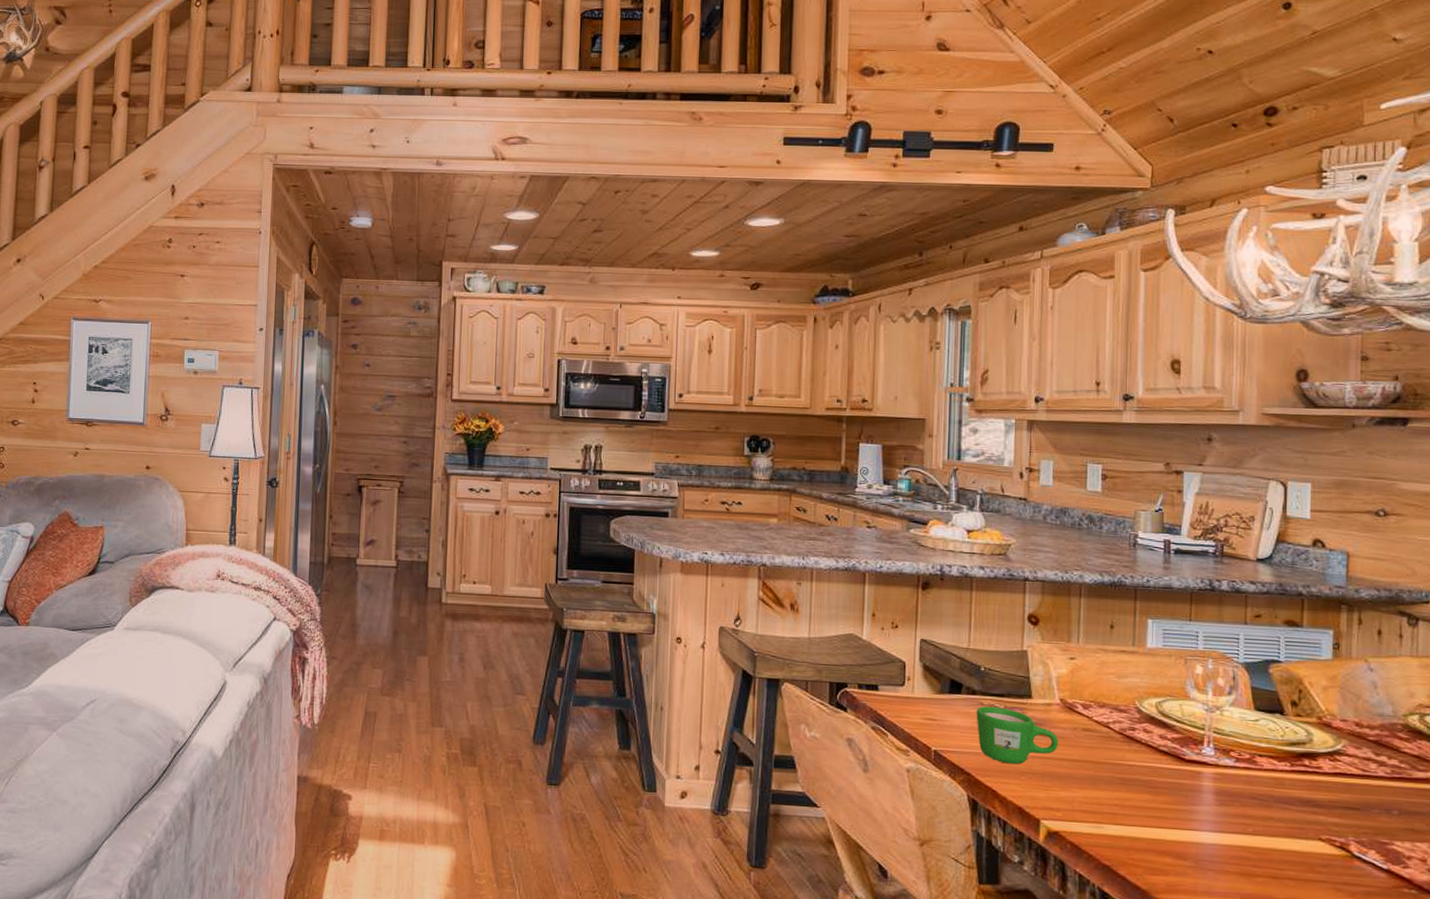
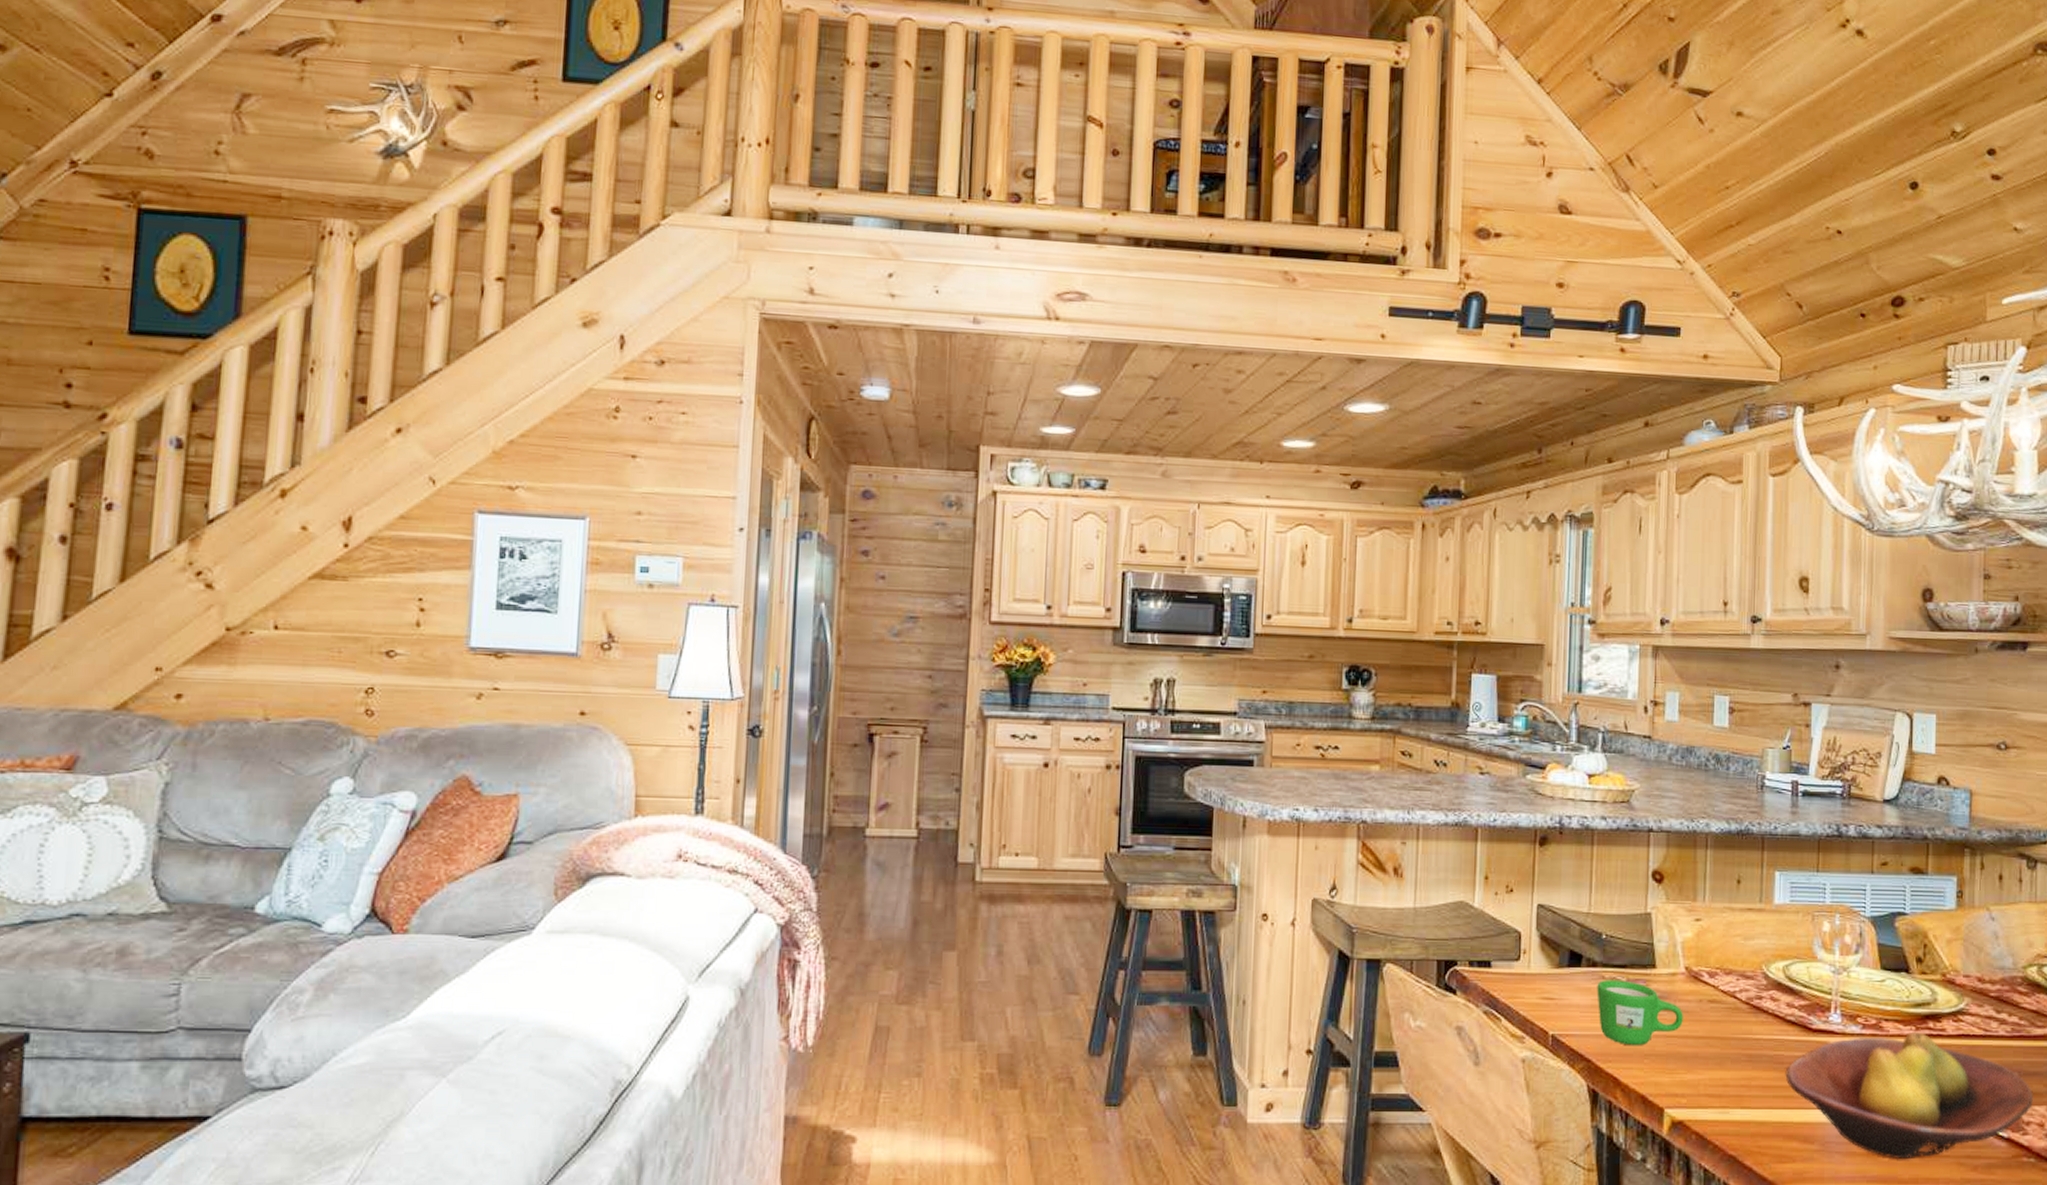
fruit bowl: none [1158,767,1414,881] -> present [1785,1031,2033,1160]

